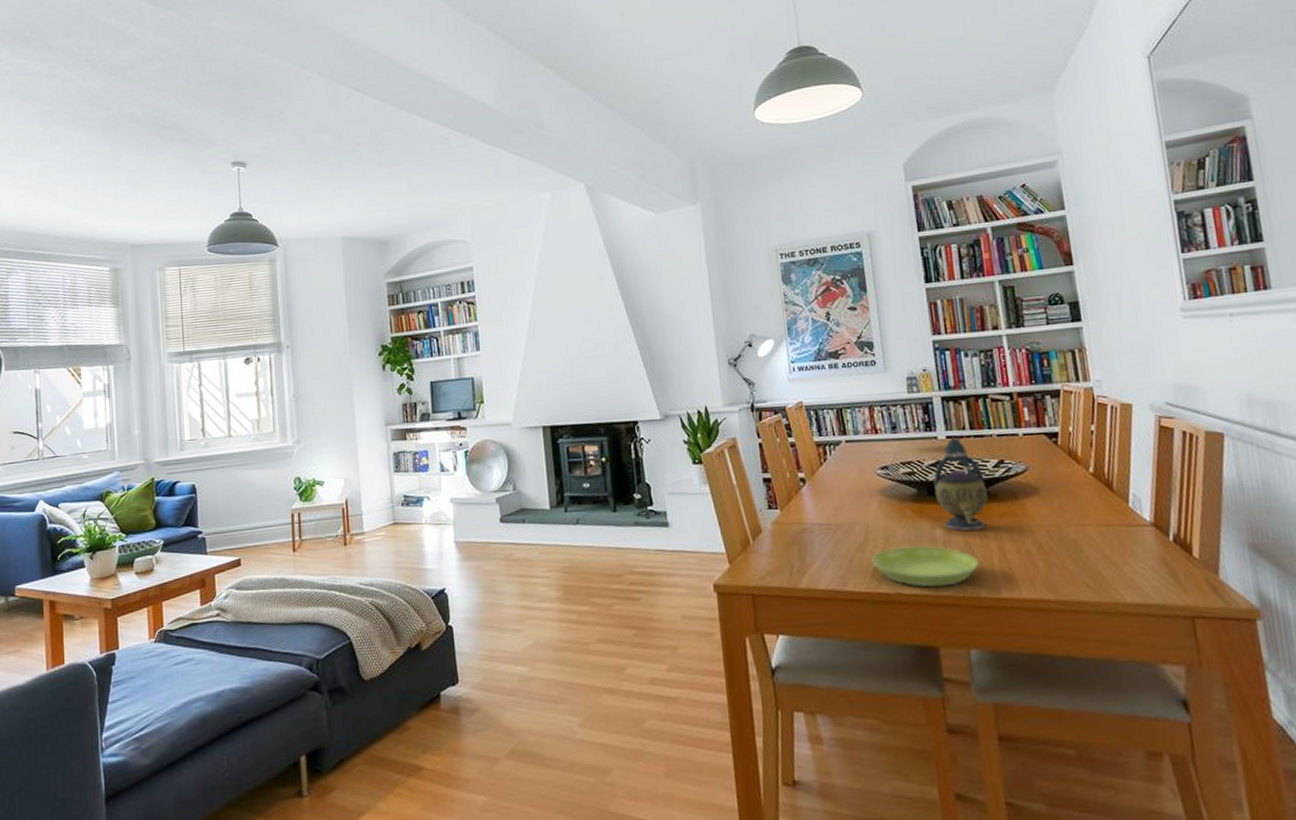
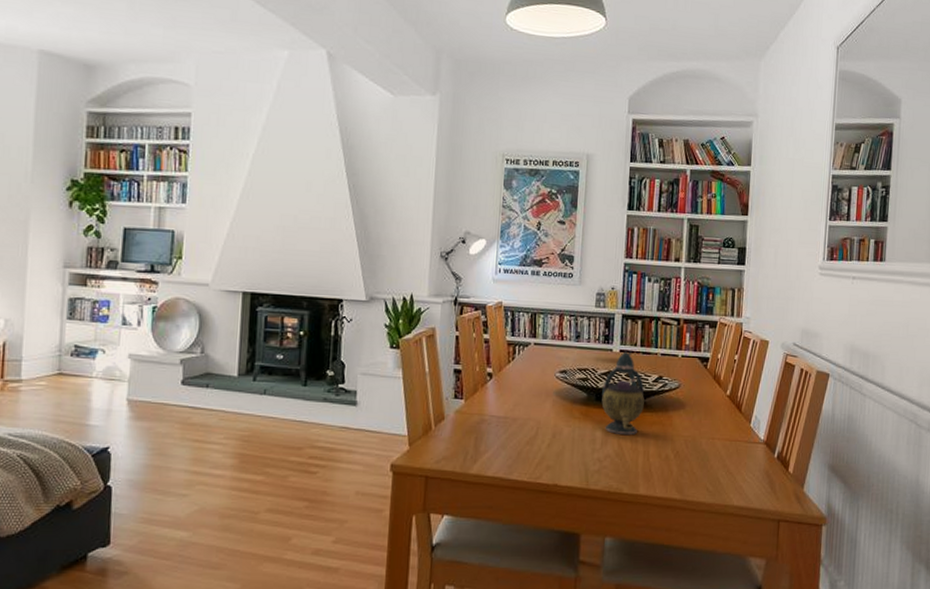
saucer: present [871,546,979,588] -> none [537,444,626,482]

